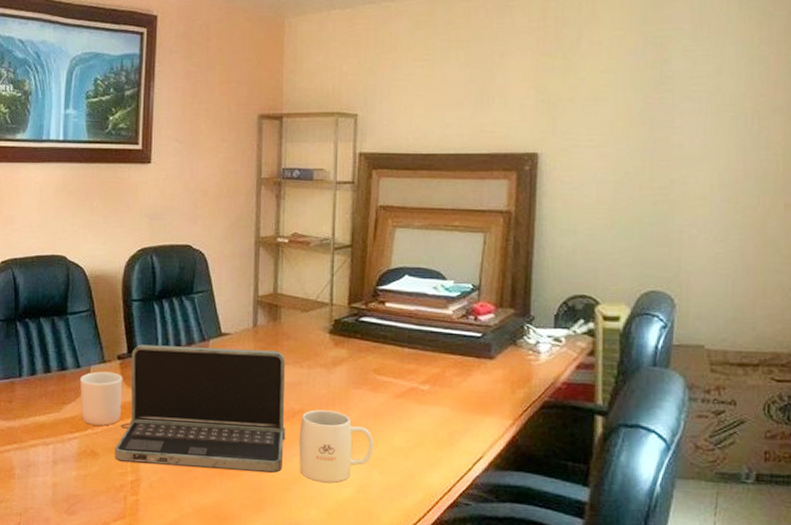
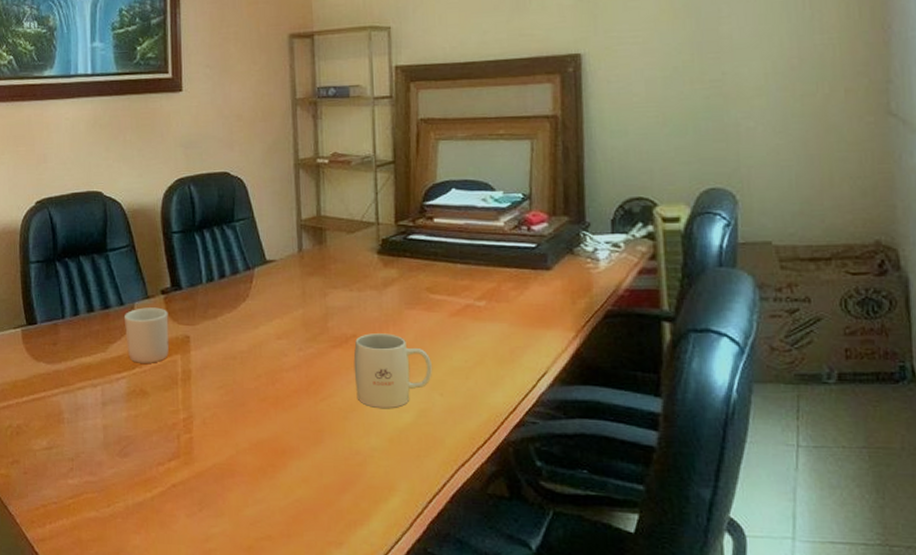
laptop: present [115,344,286,473] -> none [165,275,340,401]

